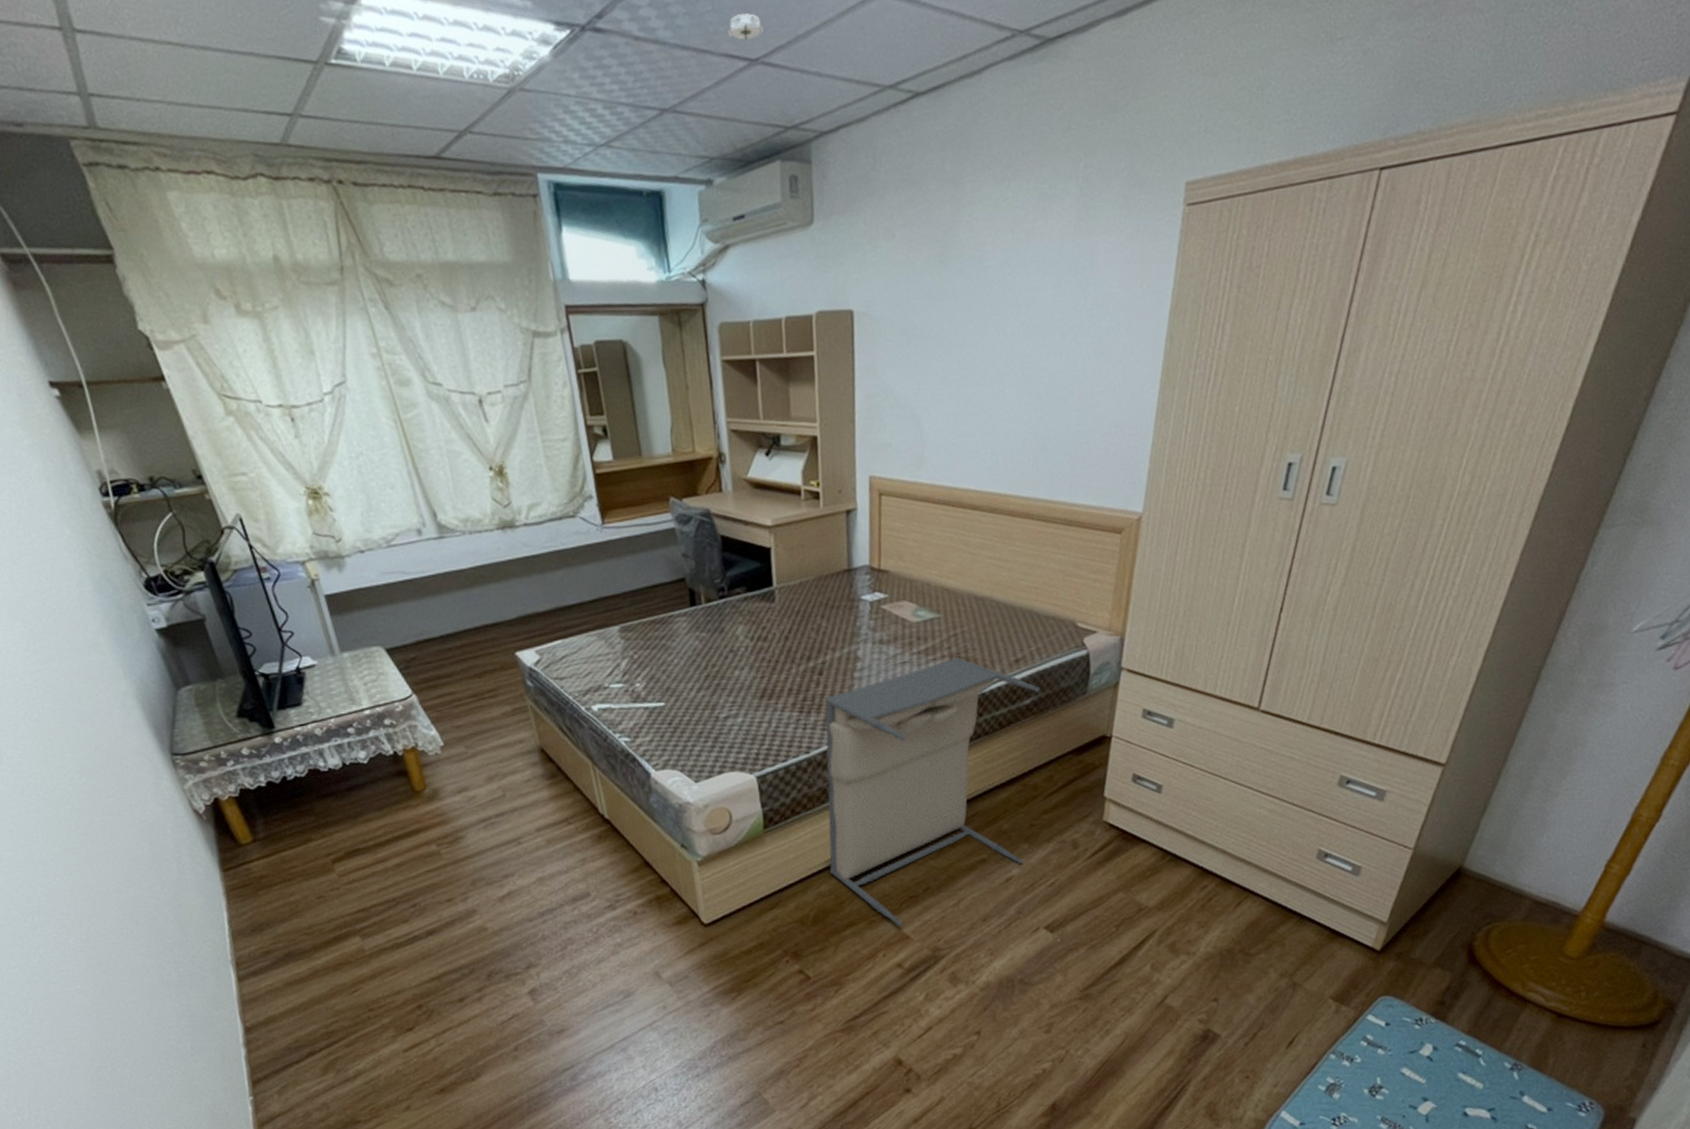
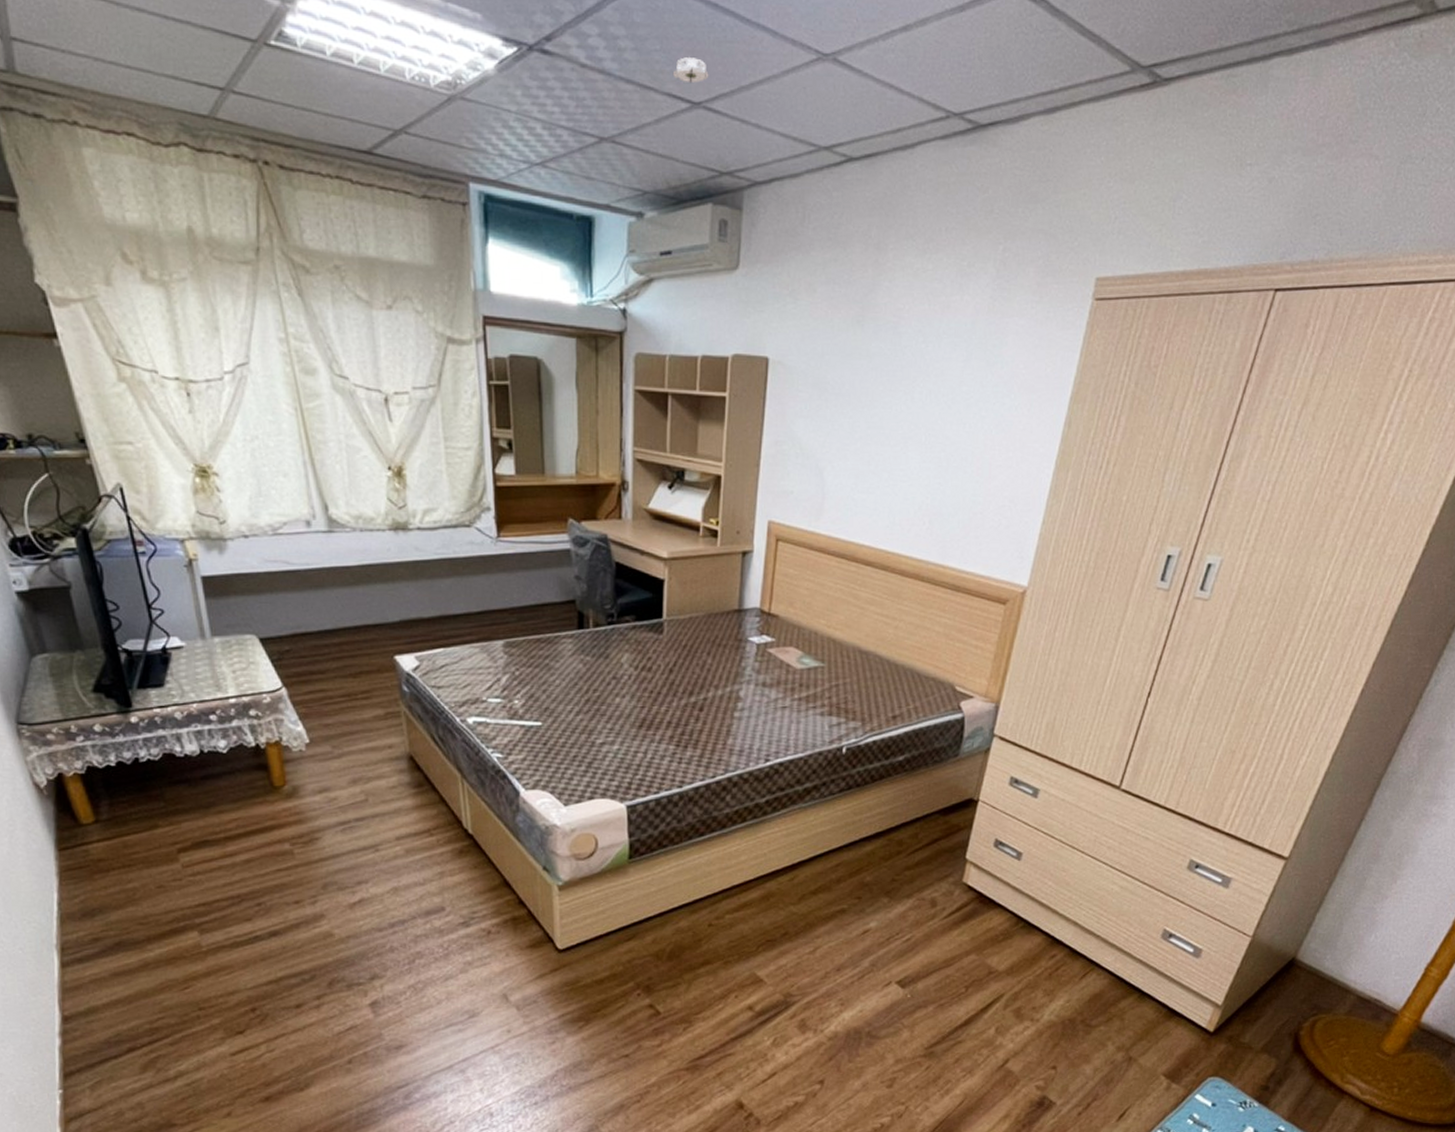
laundry hamper: present [825,657,1041,926] -> none [691,708,914,969]

